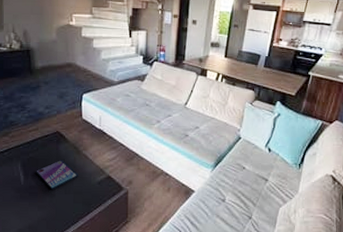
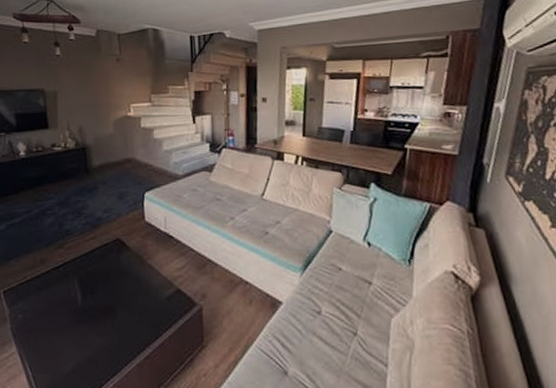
video game case: present [36,160,79,190] -> none [95,273,144,310]

